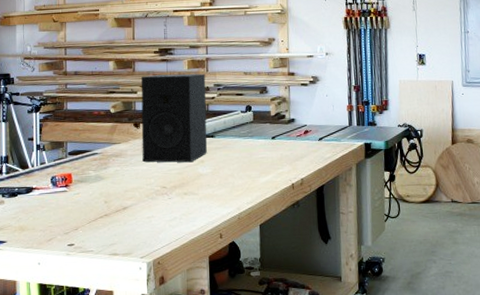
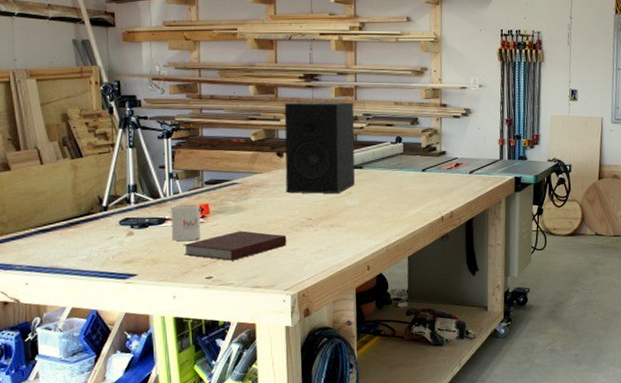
mug: none [37,173,64,210] -> present [170,203,201,242]
notebook: none [48,199,143,229] -> present [183,231,287,261]

